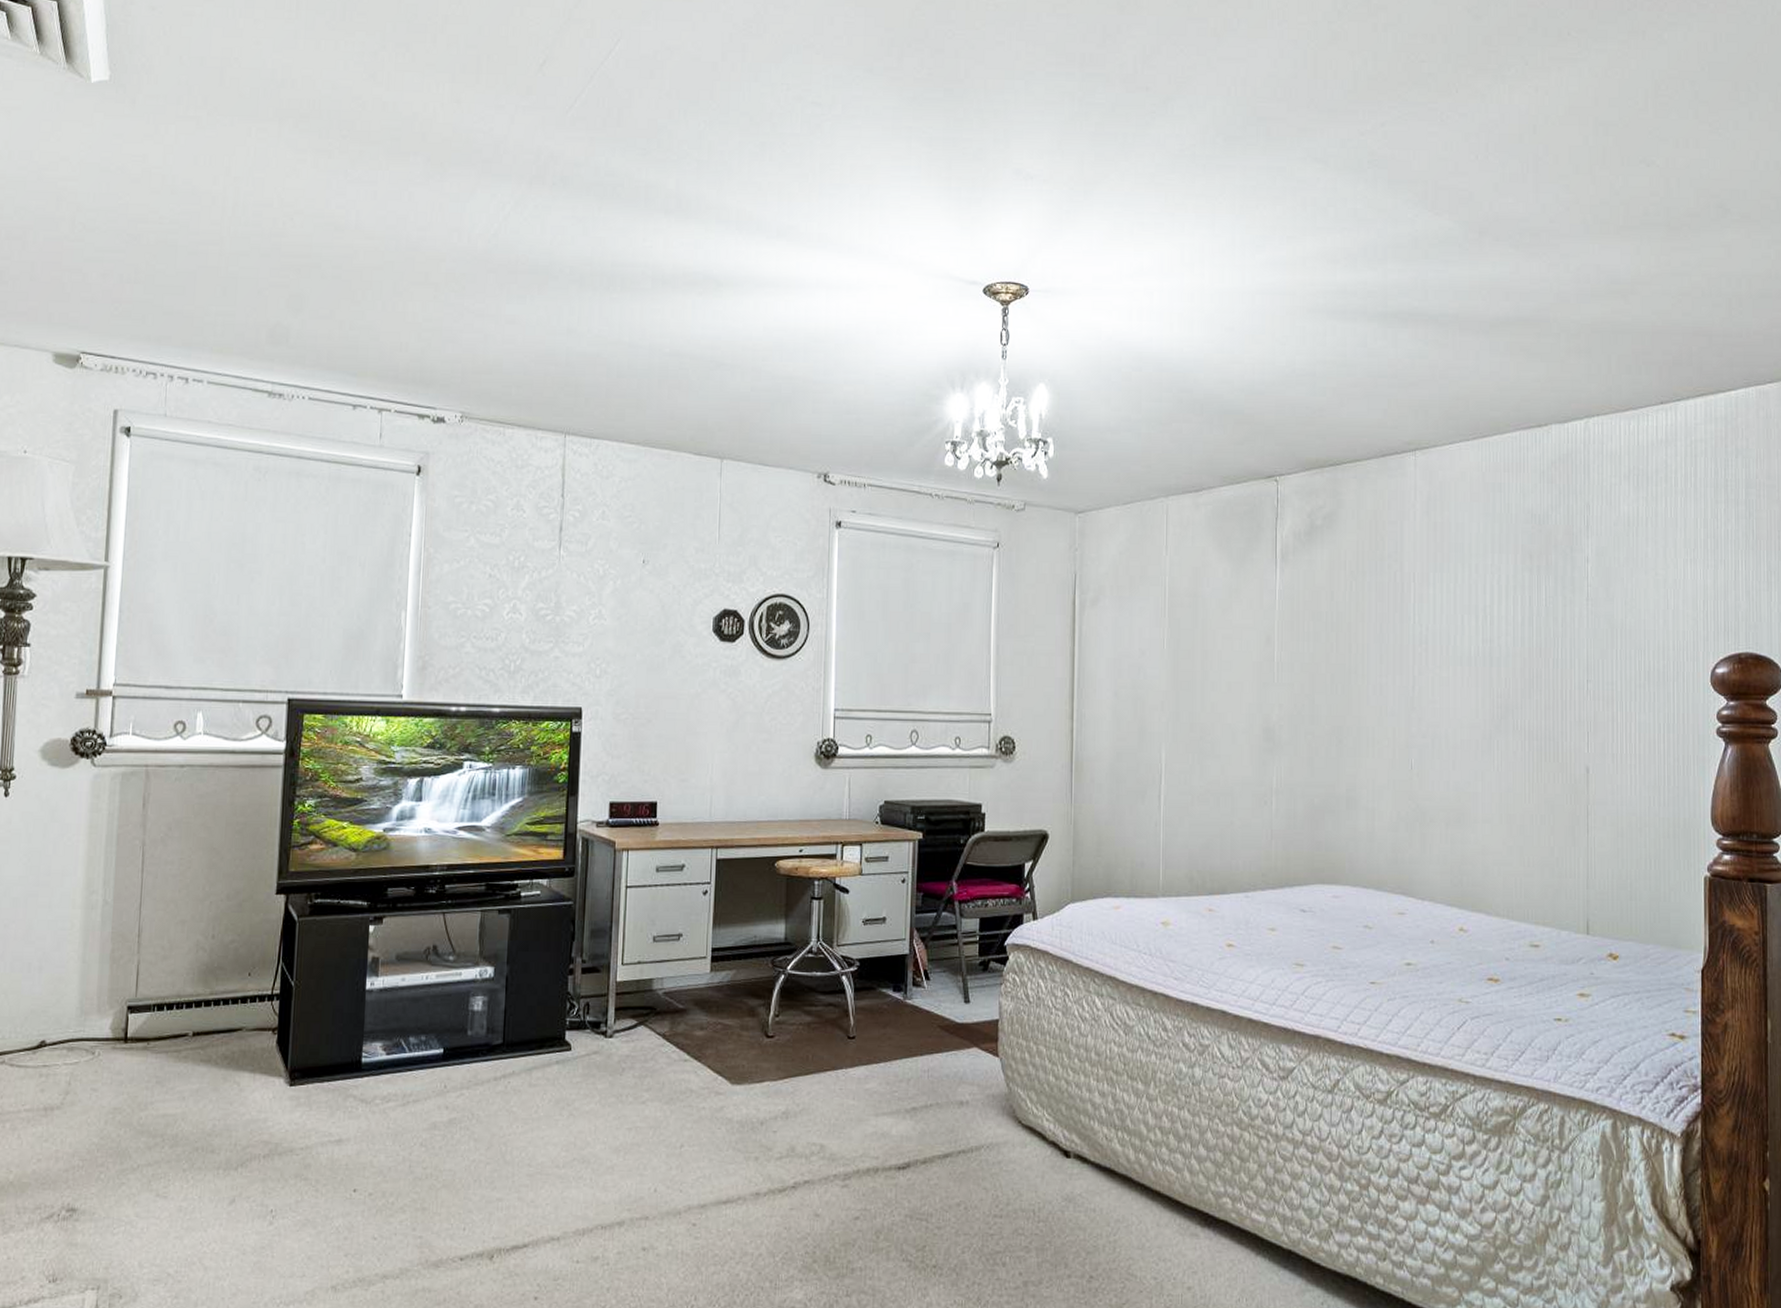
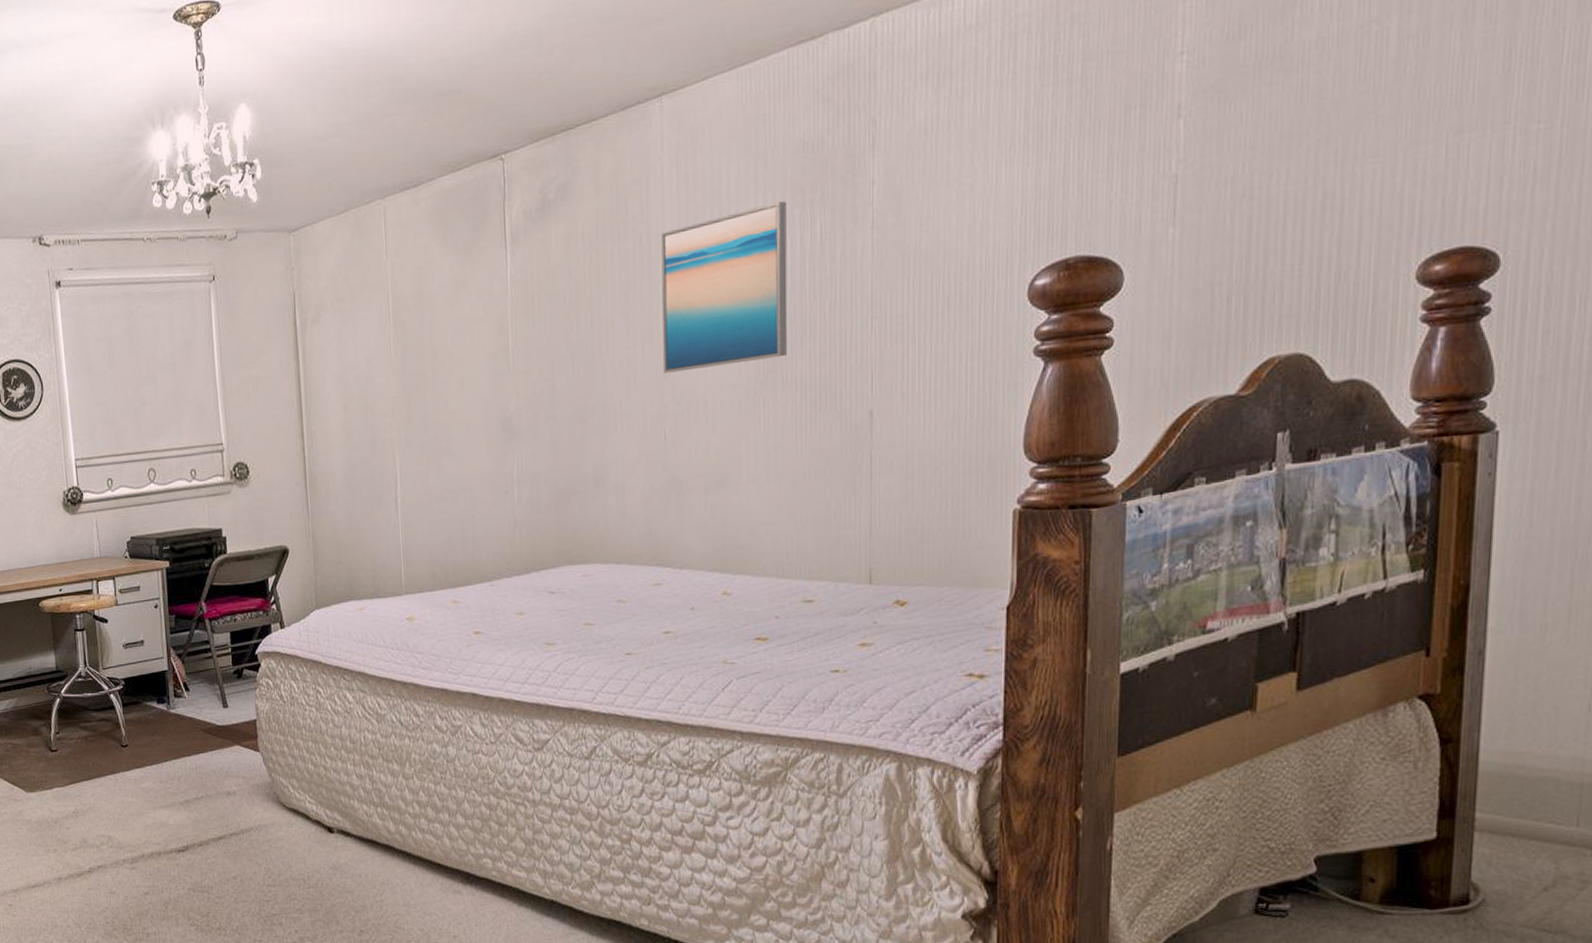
wall art: none [1411,563,1518,706] -> present [661,201,788,374]

